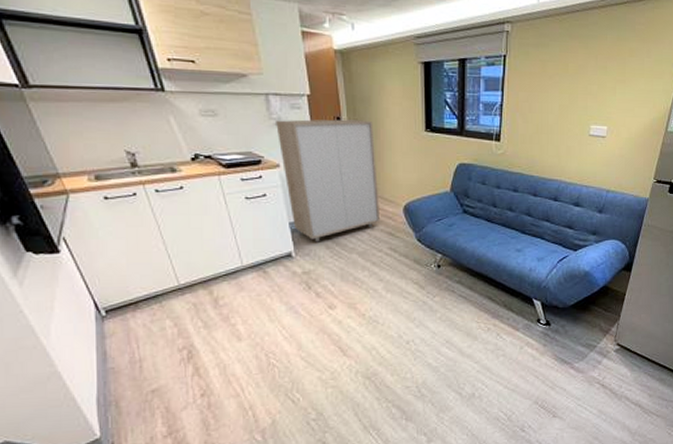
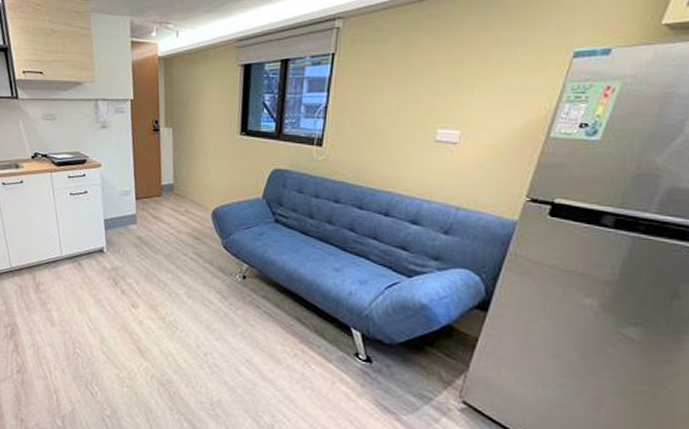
storage cabinet: present [276,119,381,242] -> none [101,122,189,241]

